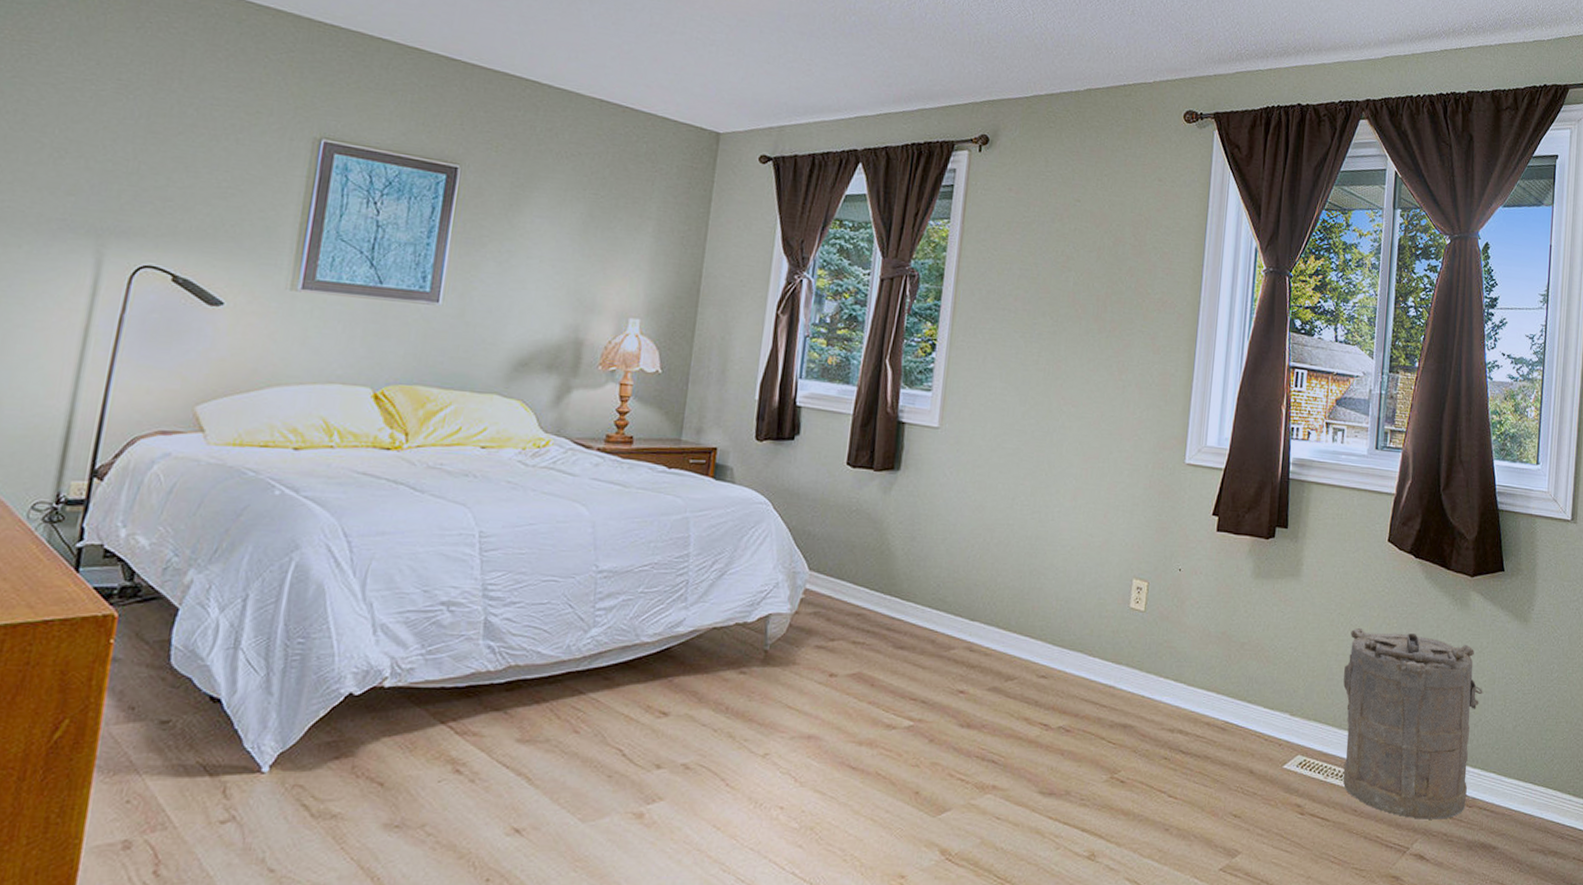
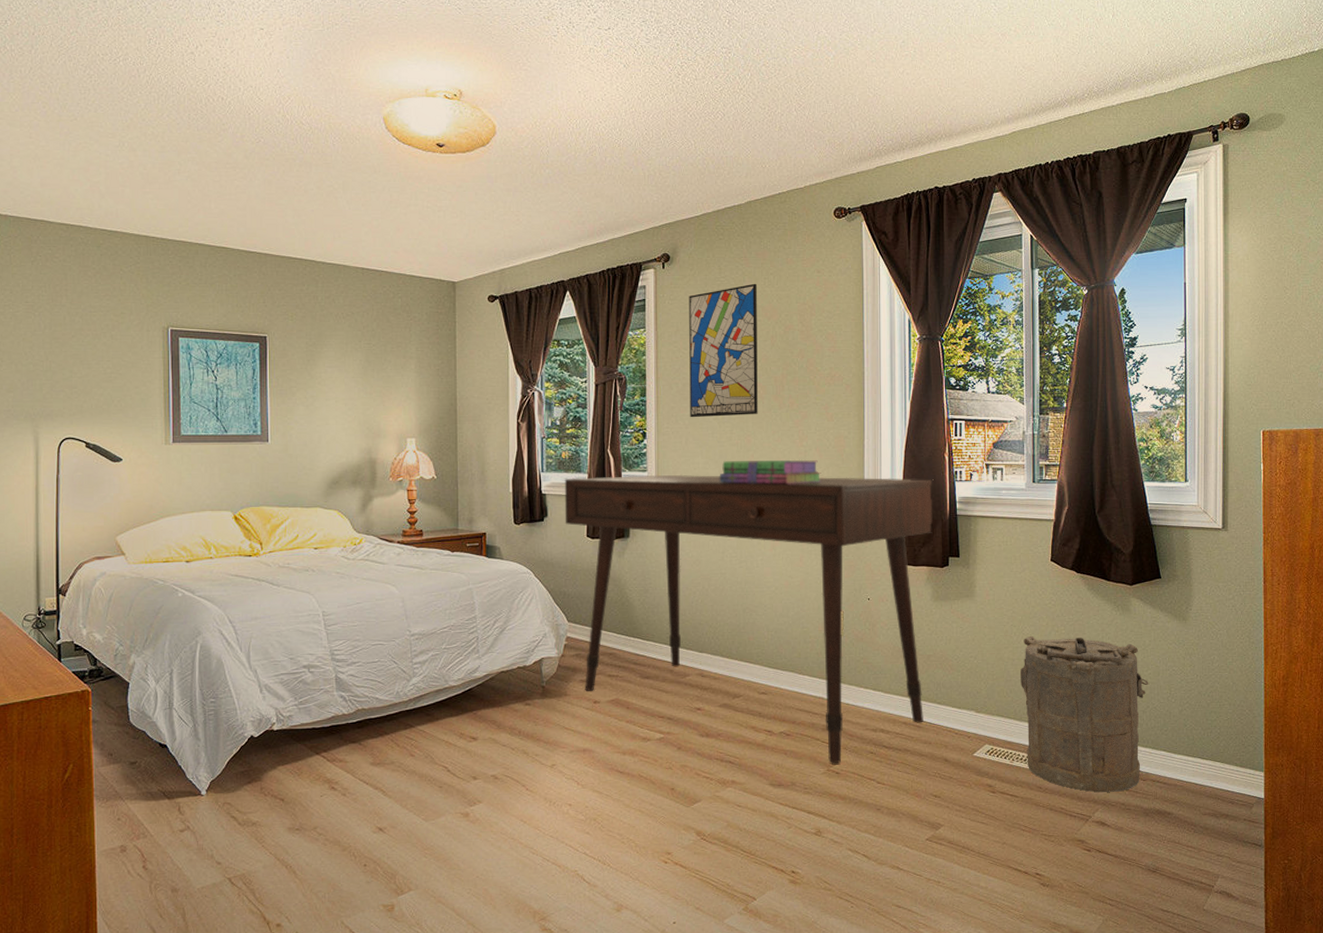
desk: none [820,389,1267,769] -> present [564,474,934,763]
wall art: none [991,183,1088,337] -> present [689,283,758,418]
stack of books: none [1018,388,1140,426] -> present [719,459,821,485]

